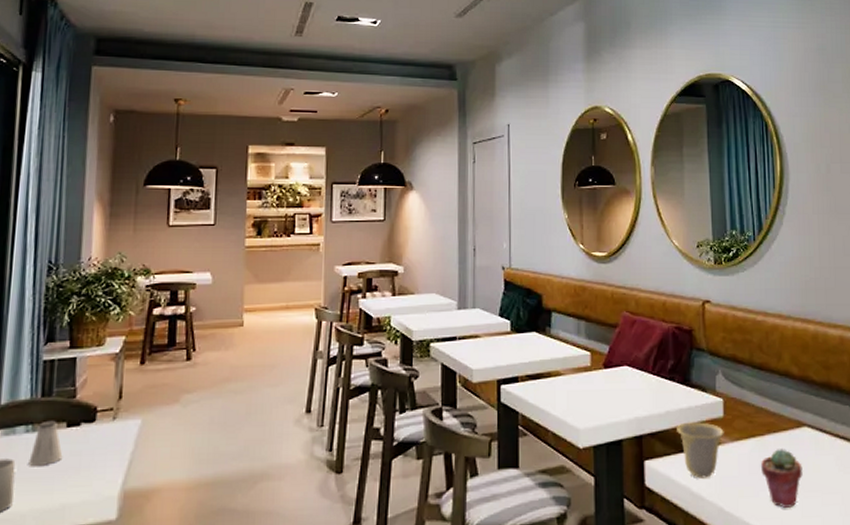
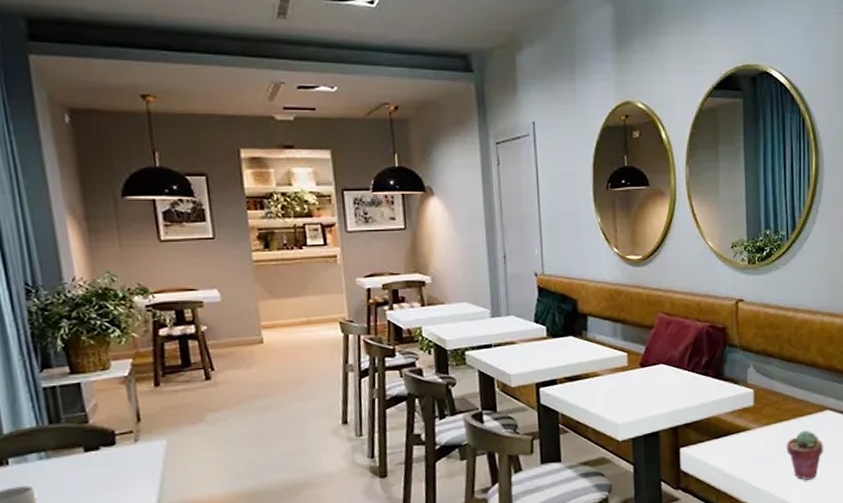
saltshaker: present [28,420,63,467] -> none [49,446,87,492]
cup: present [677,422,724,478] -> none [710,411,754,460]

